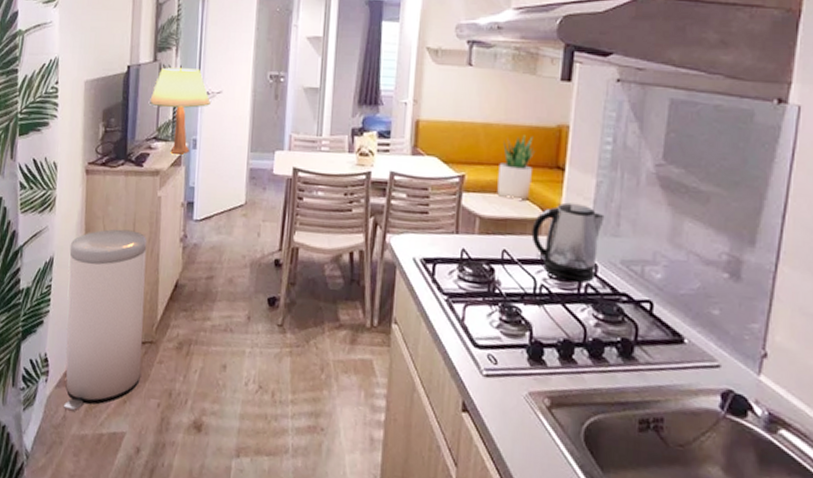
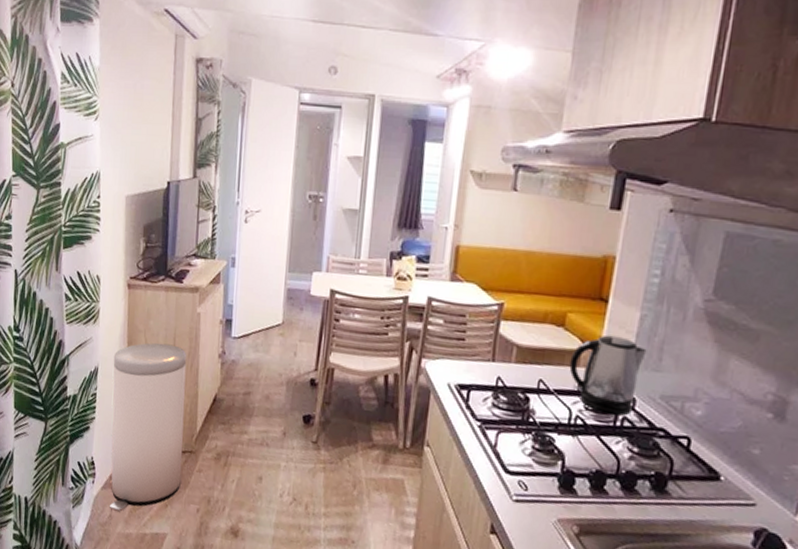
table lamp: present [149,65,211,155] -> none [189,182,249,273]
planter: present [497,135,536,200] -> none [536,265,579,331]

